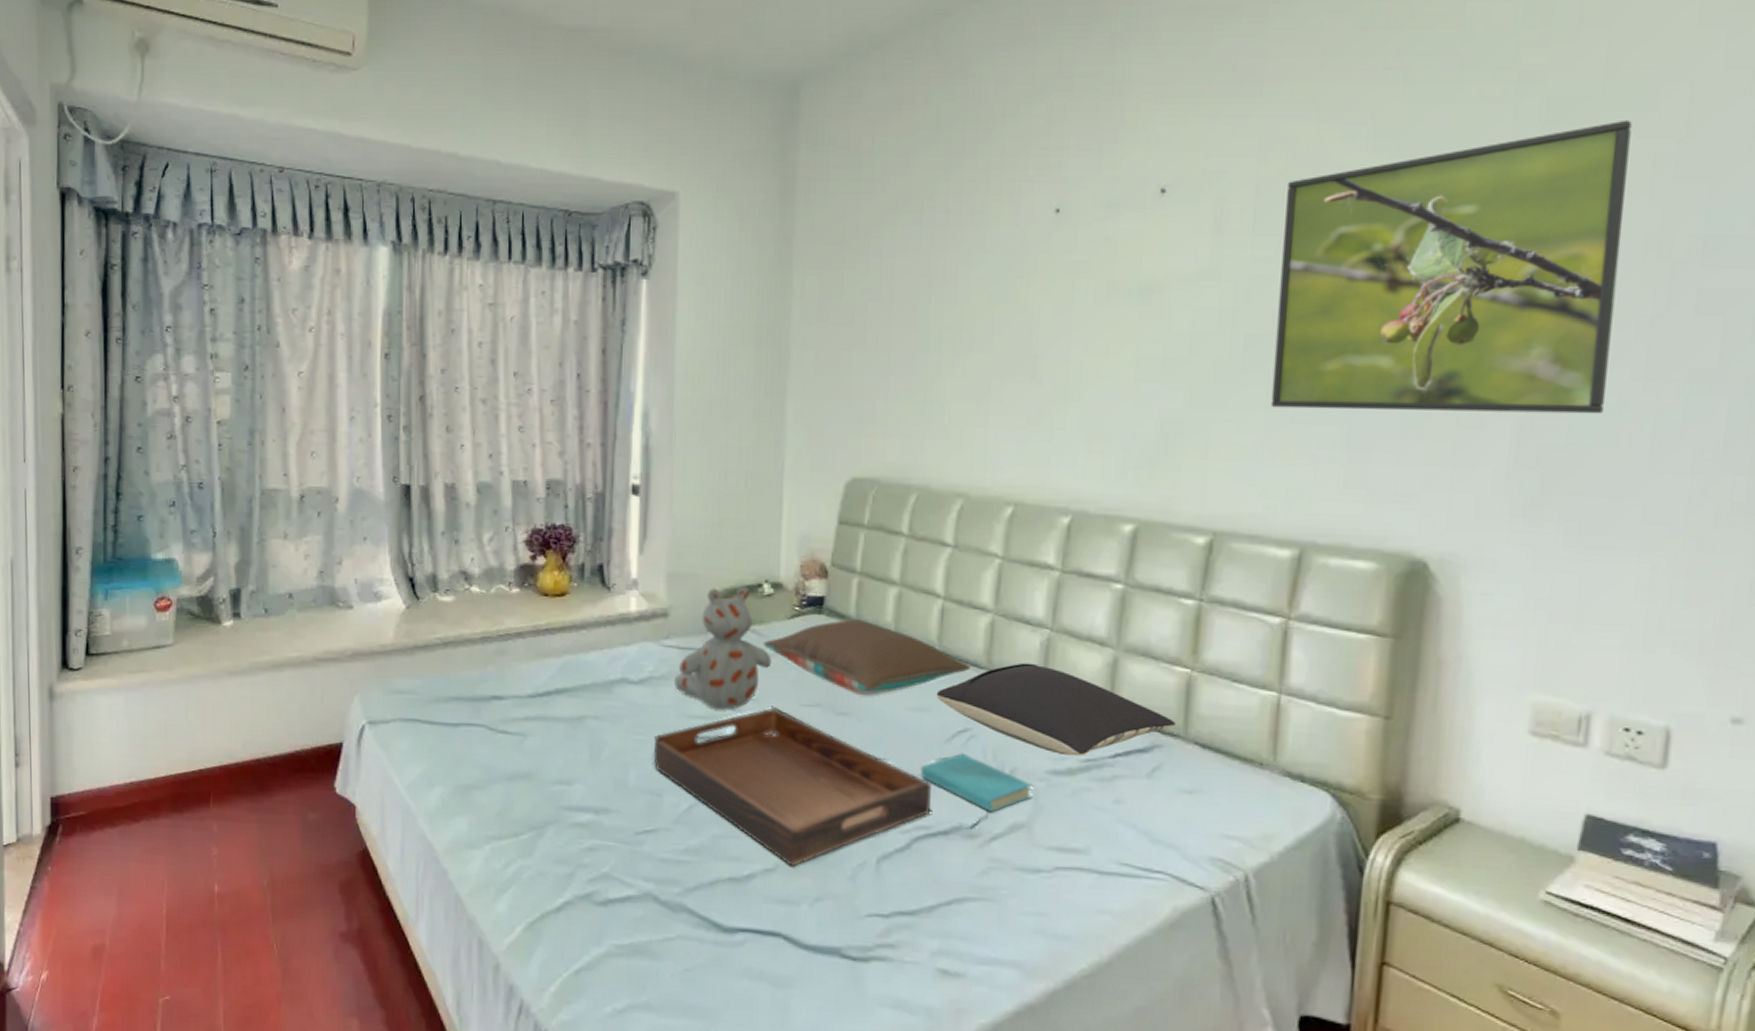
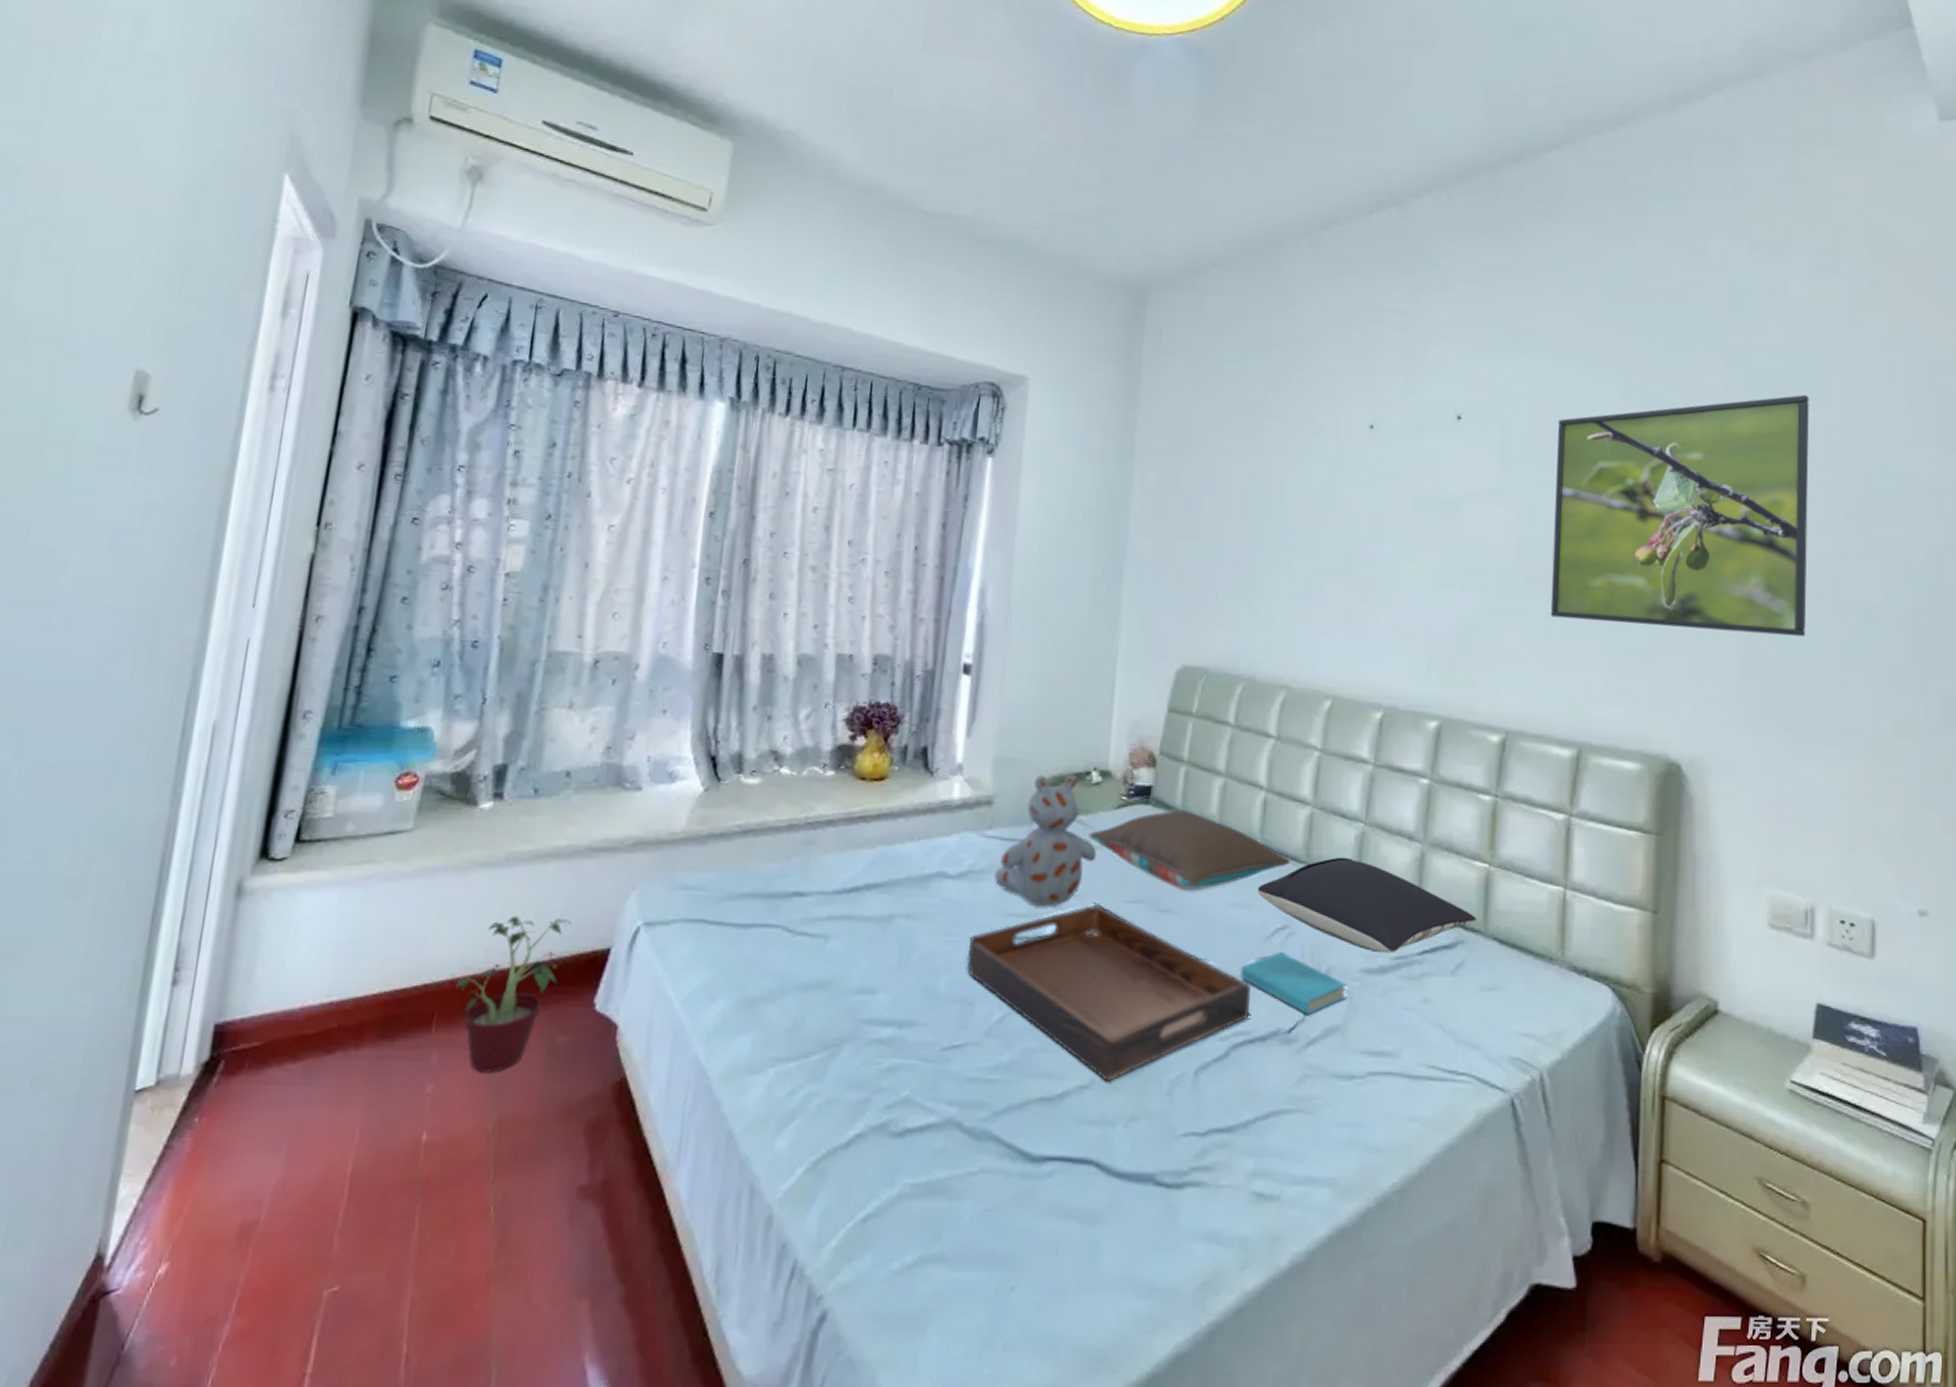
potted plant: none [223,714,308,841] -> present [454,914,571,1073]

